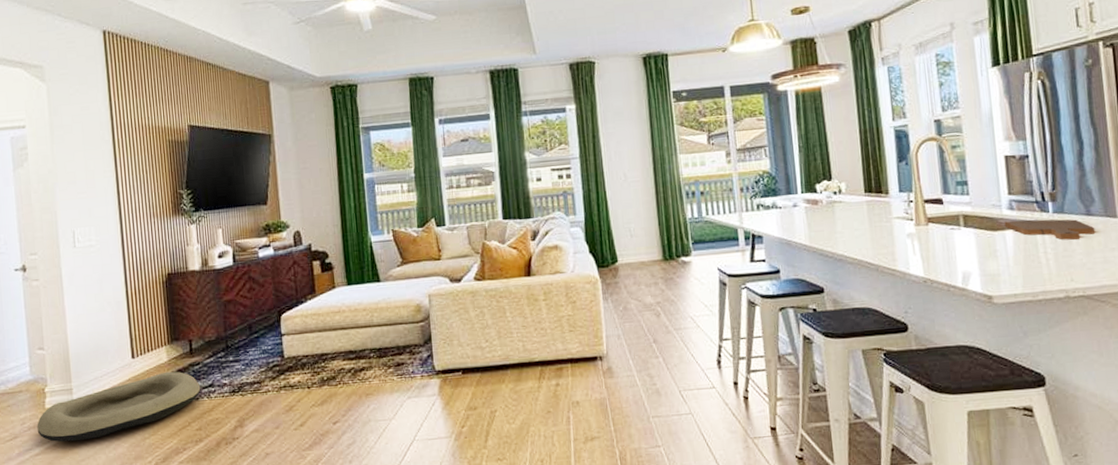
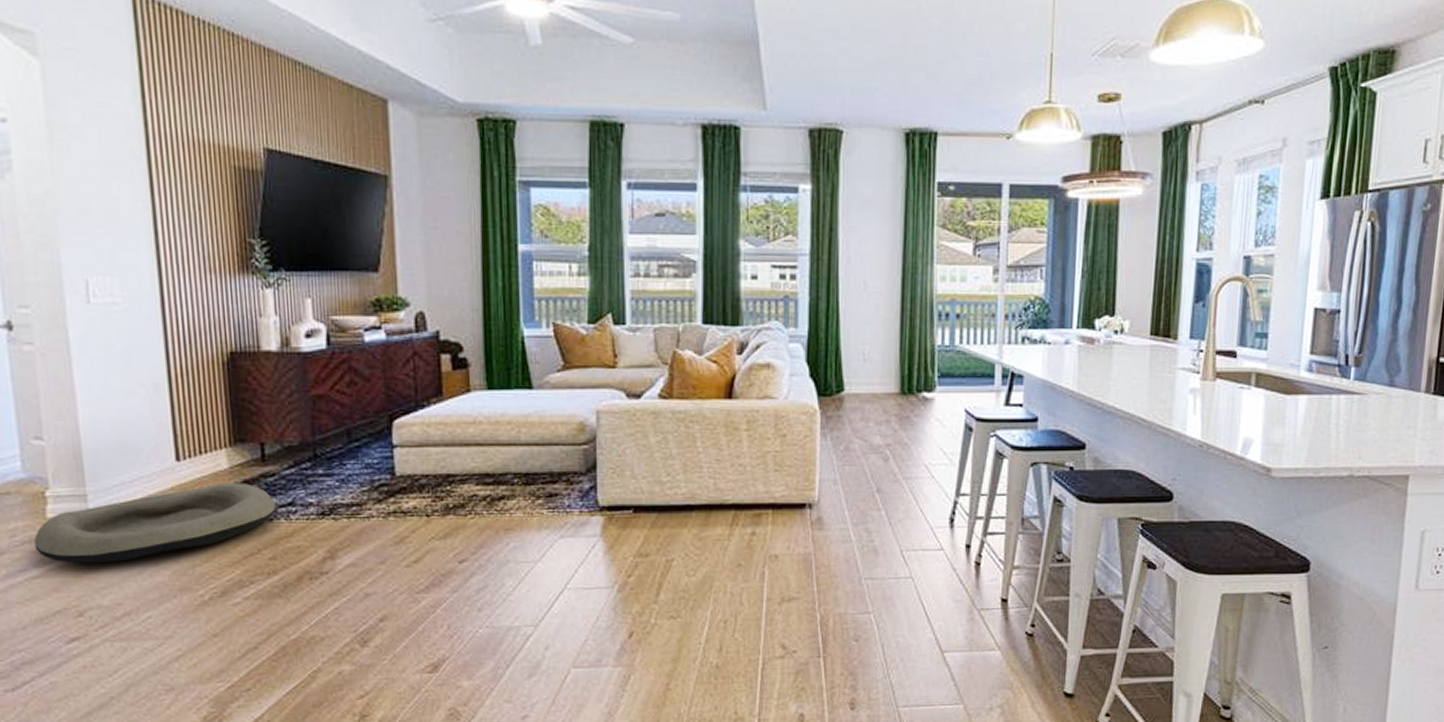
cutting board: present [1004,219,1096,241] -> none [1299,384,1395,414]

